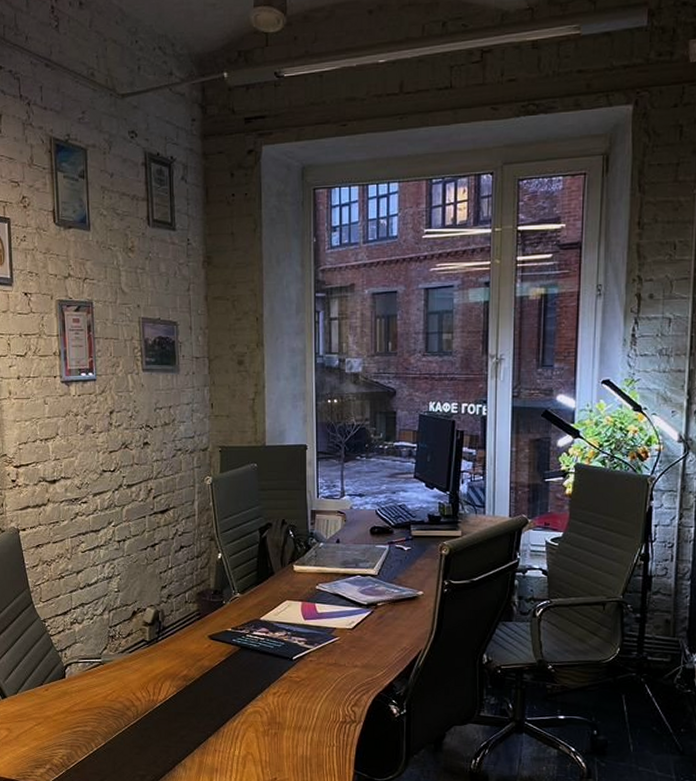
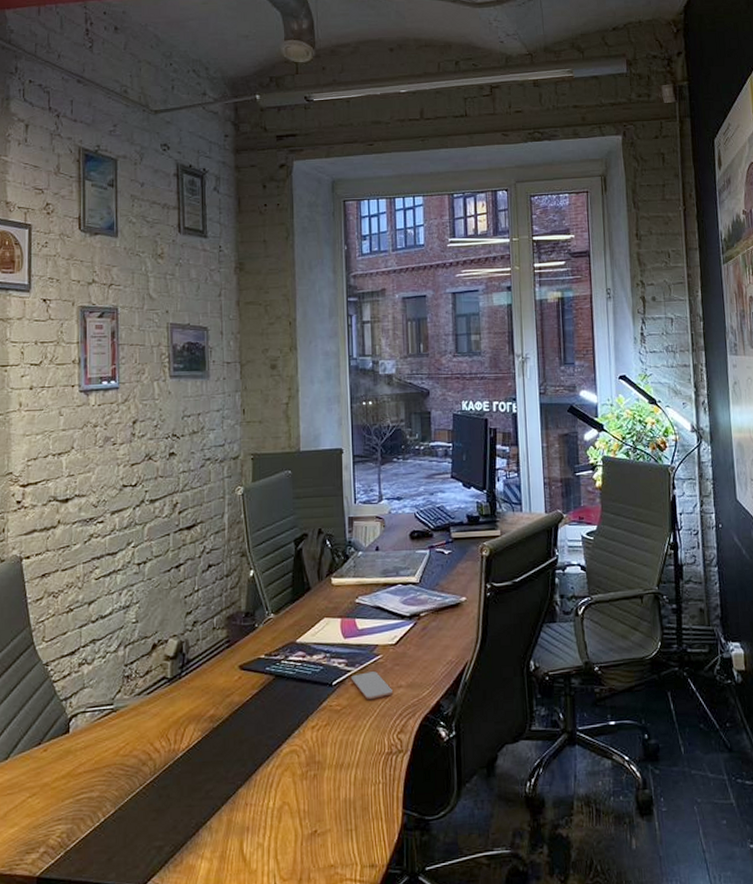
smartphone: none [309,651,348,676] -> present [350,671,392,700]

